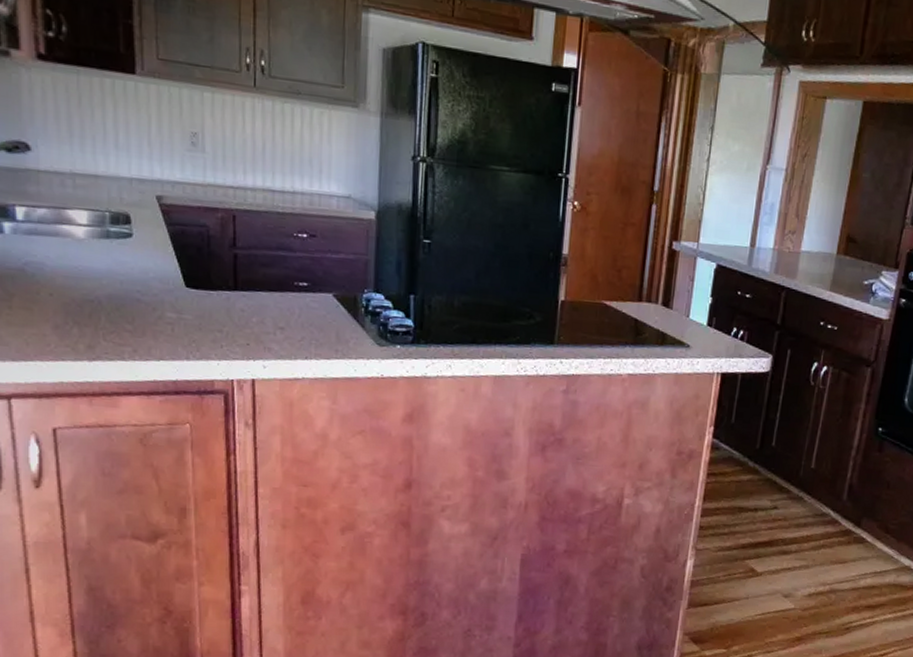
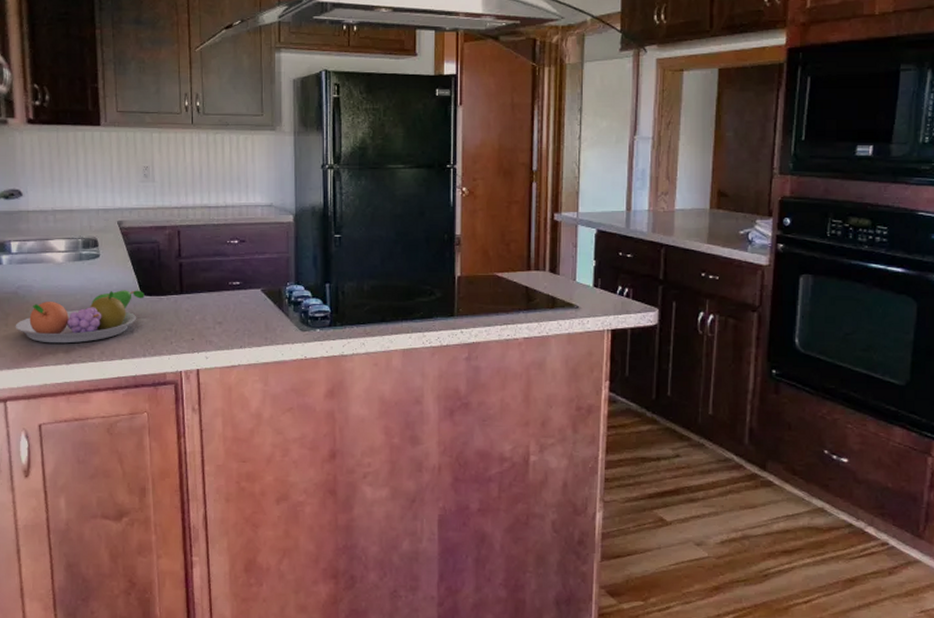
fruit bowl: none [21,279,189,337] -> present [15,290,145,344]

